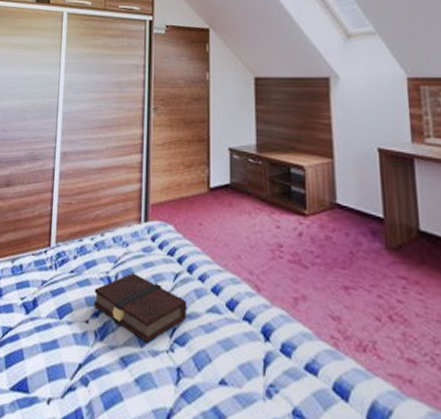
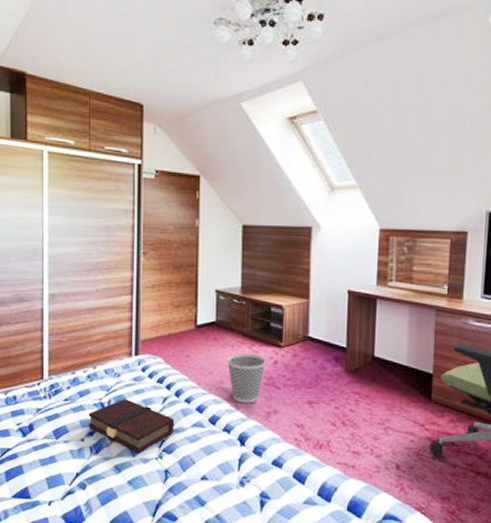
wastebasket: none [245,222,289,286] -> present [227,353,266,403]

